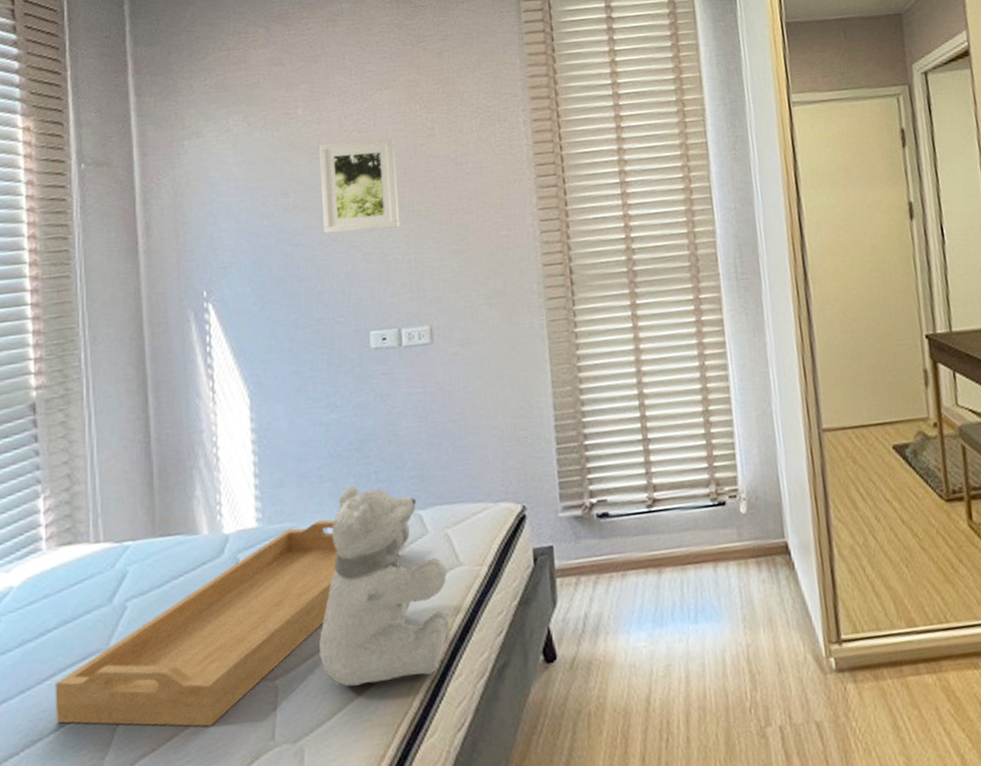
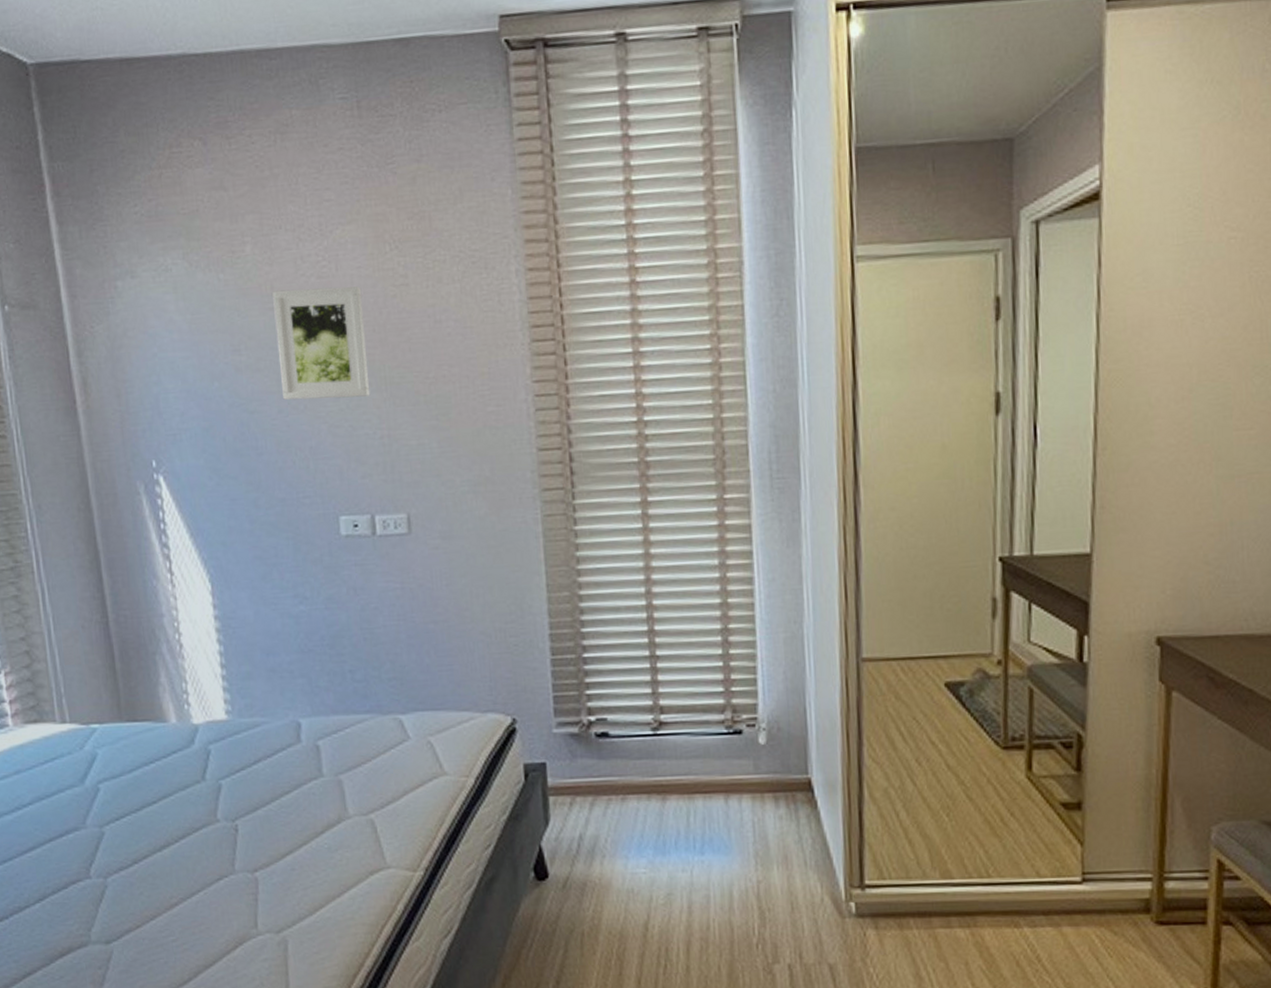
serving tray: present [55,519,399,727] -> none [36,717,379,910]
teddy bear: present [319,486,449,687] -> none [298,684,434,885]

